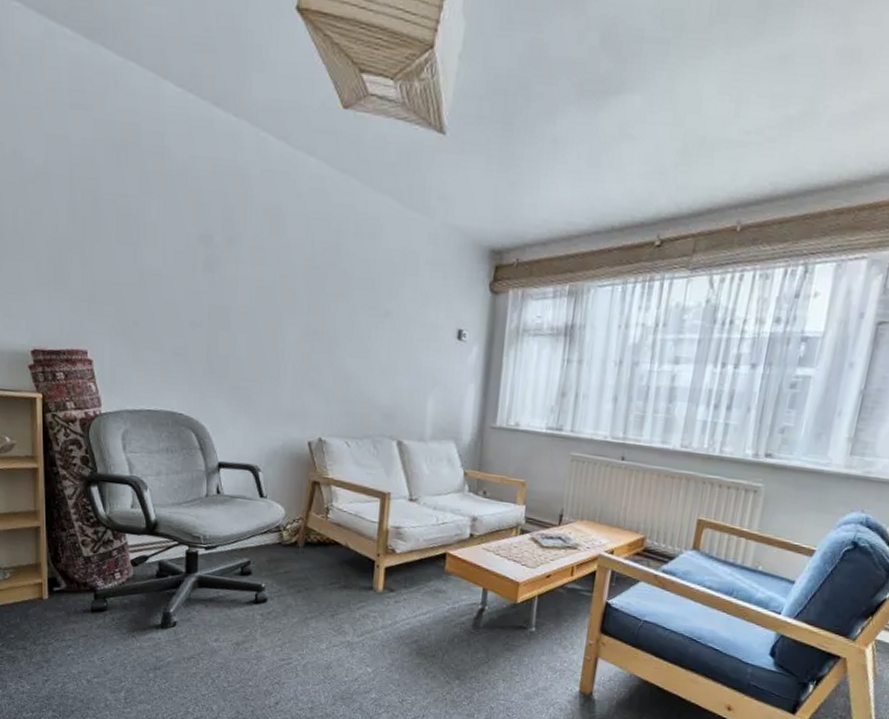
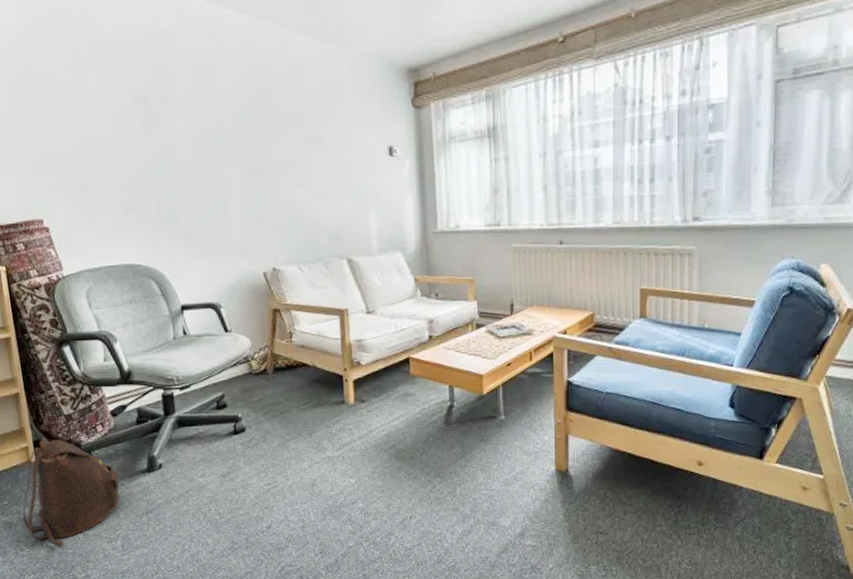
backpack: none [28,578,131,690] -> present [22,440,120,547]

